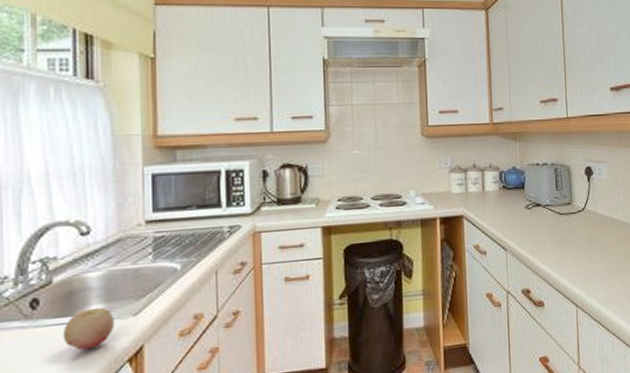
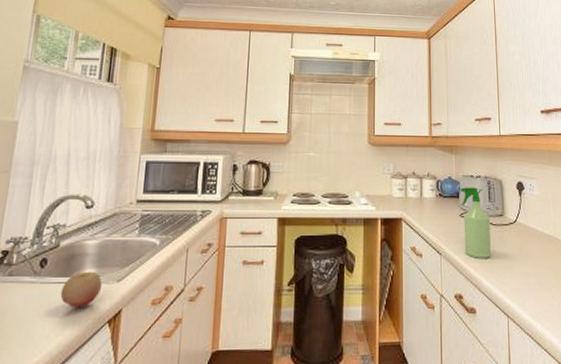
spray bottle: none [525,176,559,251] -> present [460,187,491,258]

